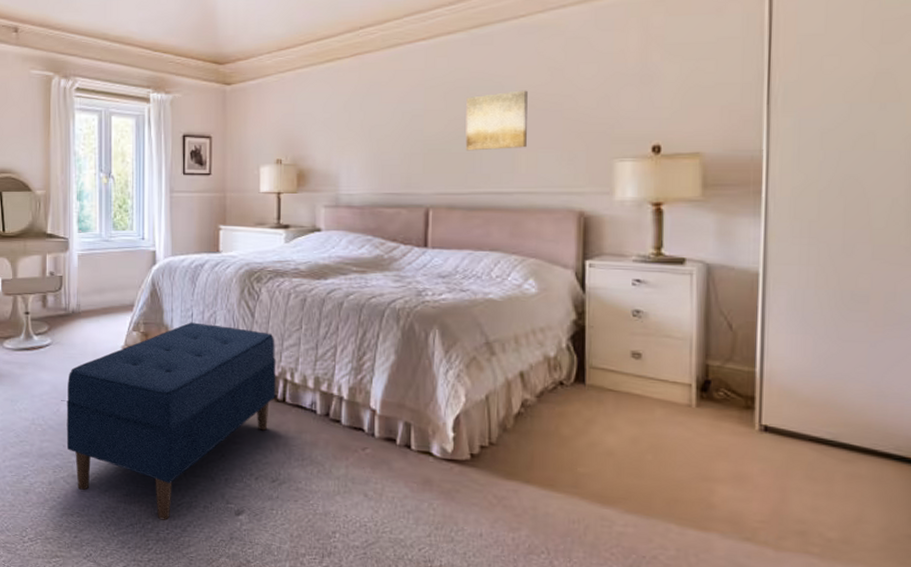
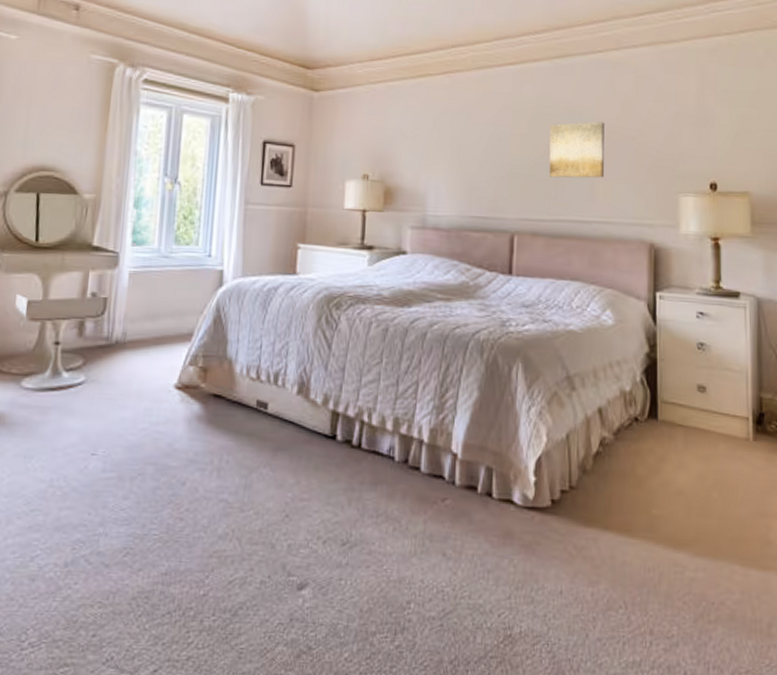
bench: present [66,322,276,521] -> none [93,355,353,604]

